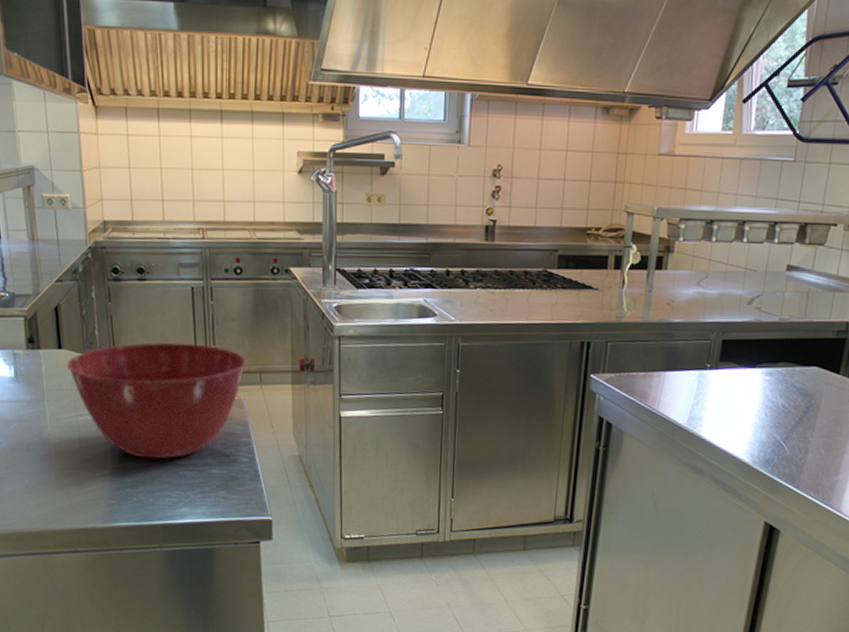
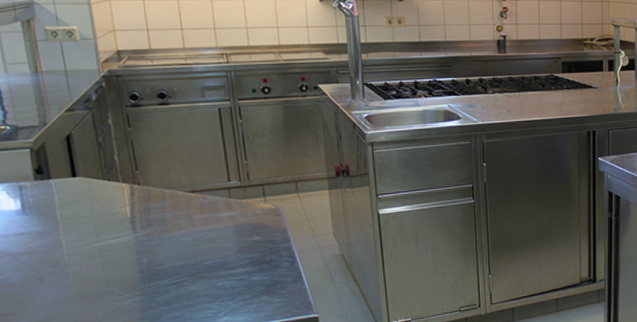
mixing bowl: present [66,342,247,460] -> none [83,160,281,275]

